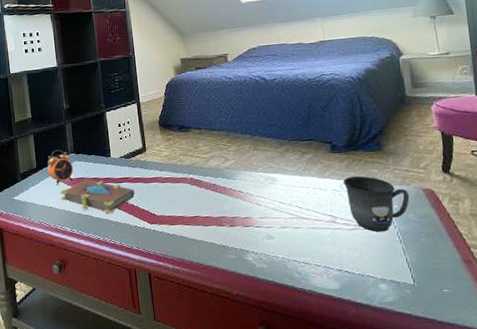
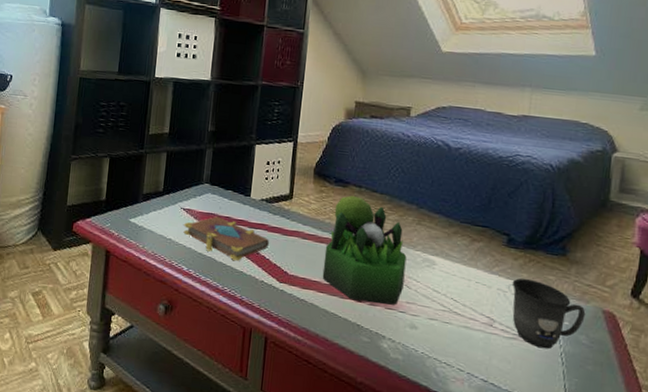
alarm clock: present [47,149,74,186] -> none [174,175,205,217]
plant: none [182,137,255,226] -> present [322,195,407,305]

